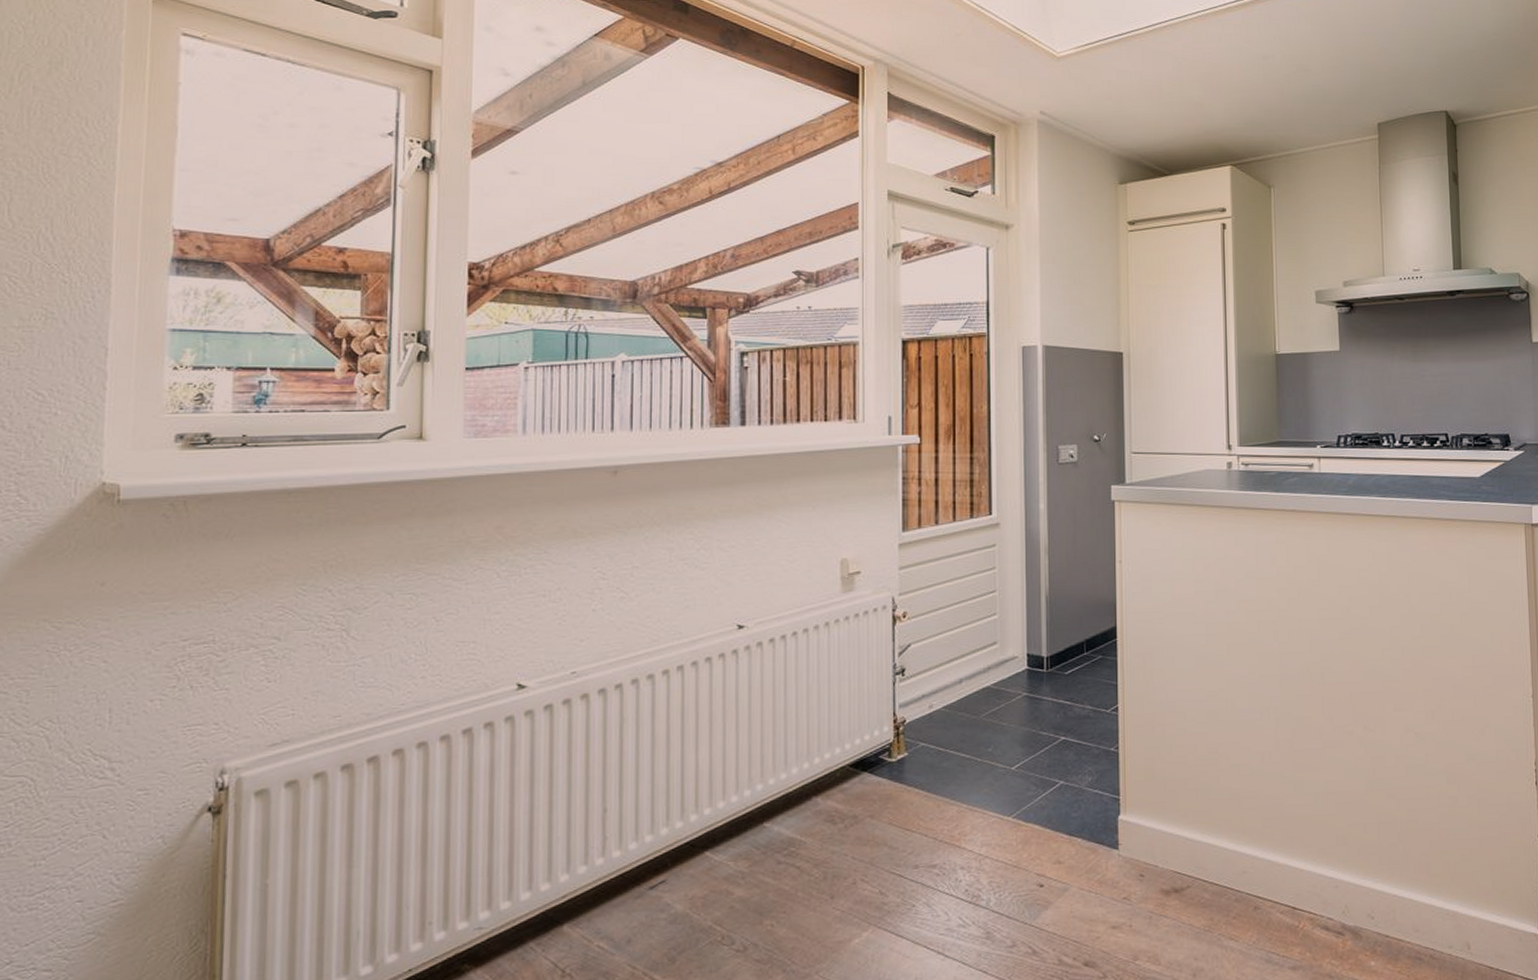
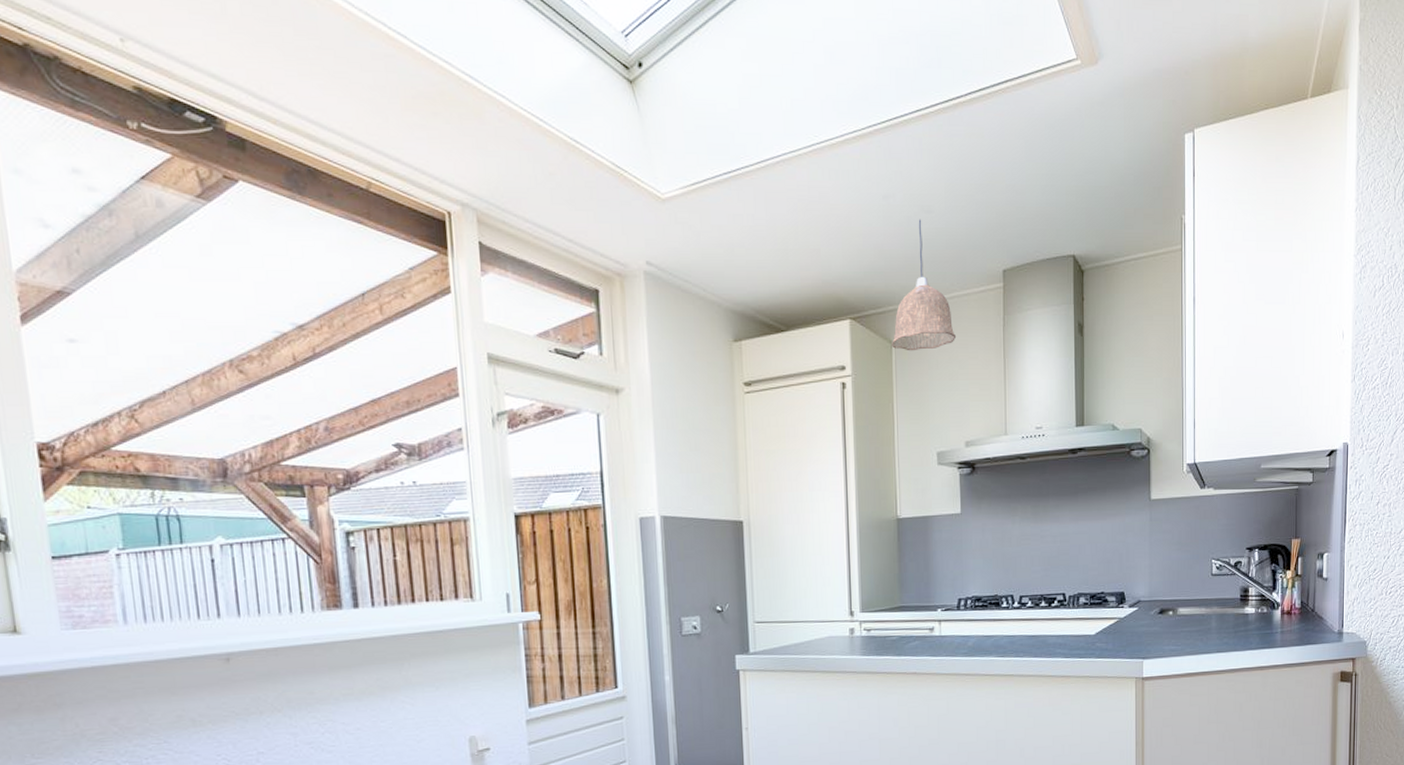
pendant lamp: none [1271,77,1334,196] -> present [892,219,957,351]

